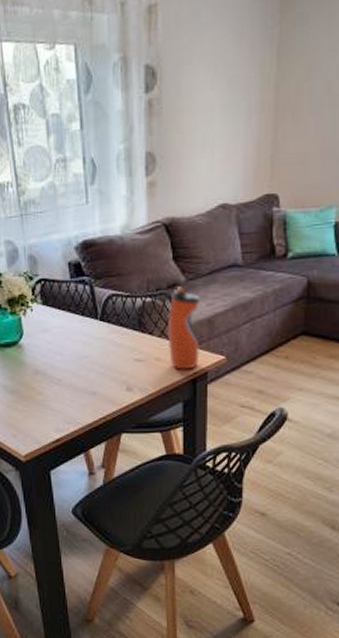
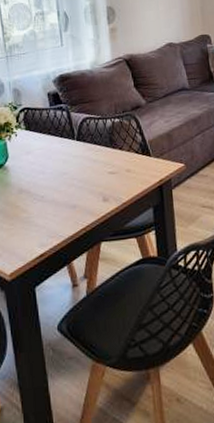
water bottle: present [167,286,201,370] -> none [134,108,163,179]

